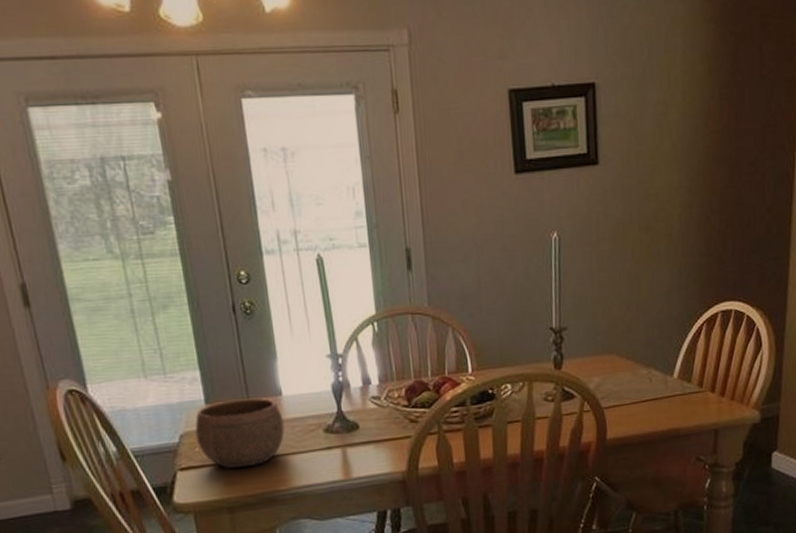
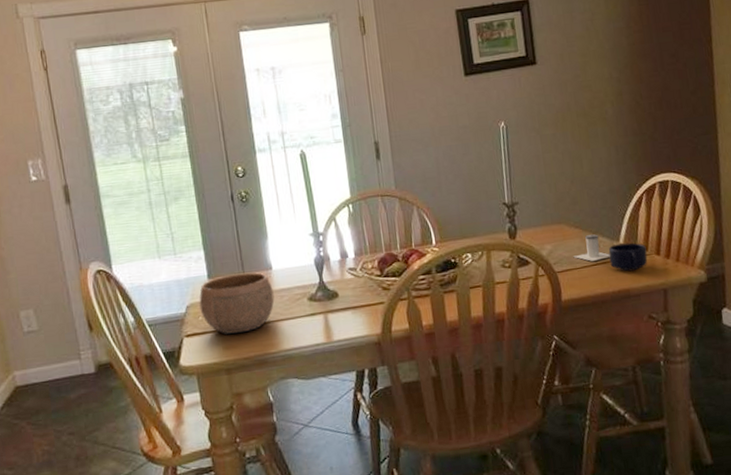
salt shaker: none [622,367,662,397] -> present [573,234,610,261]
mug: none [660,378,701,410] -> present [608,242,648,272]

